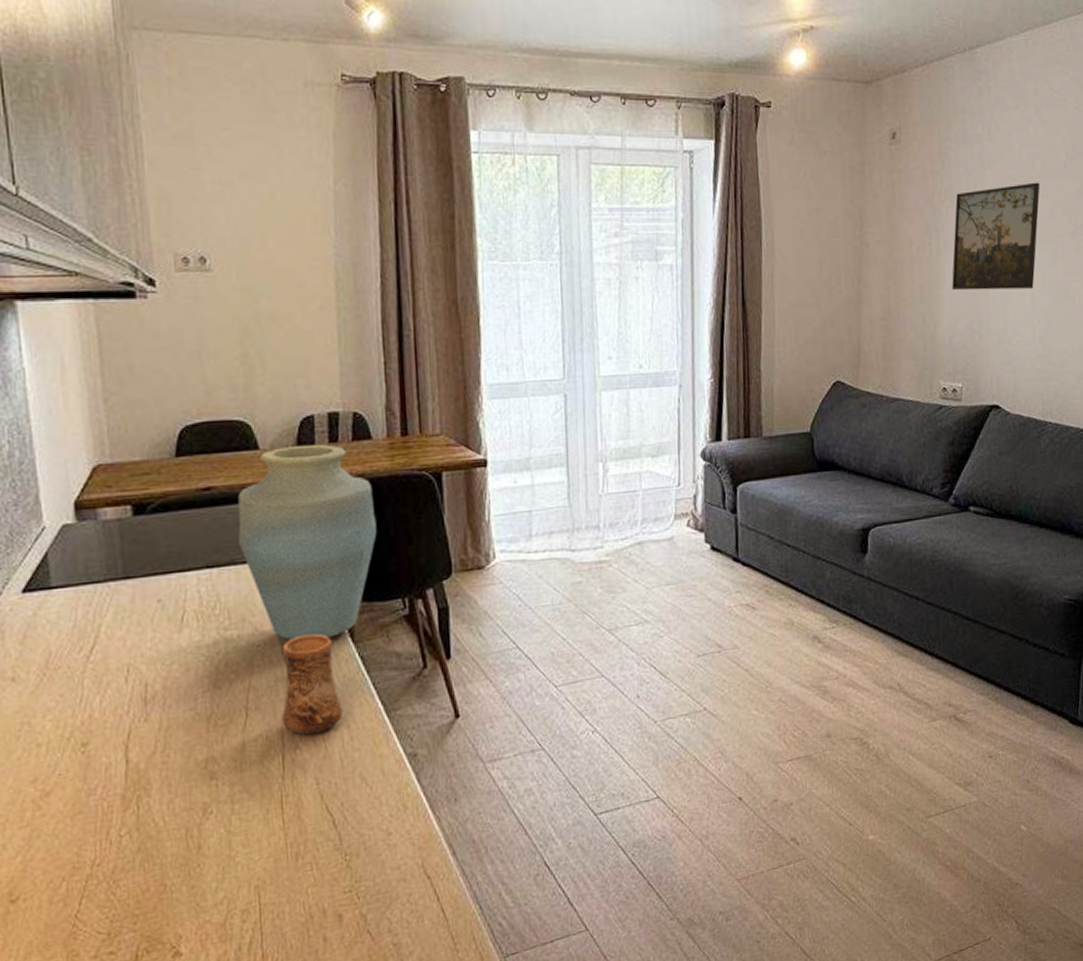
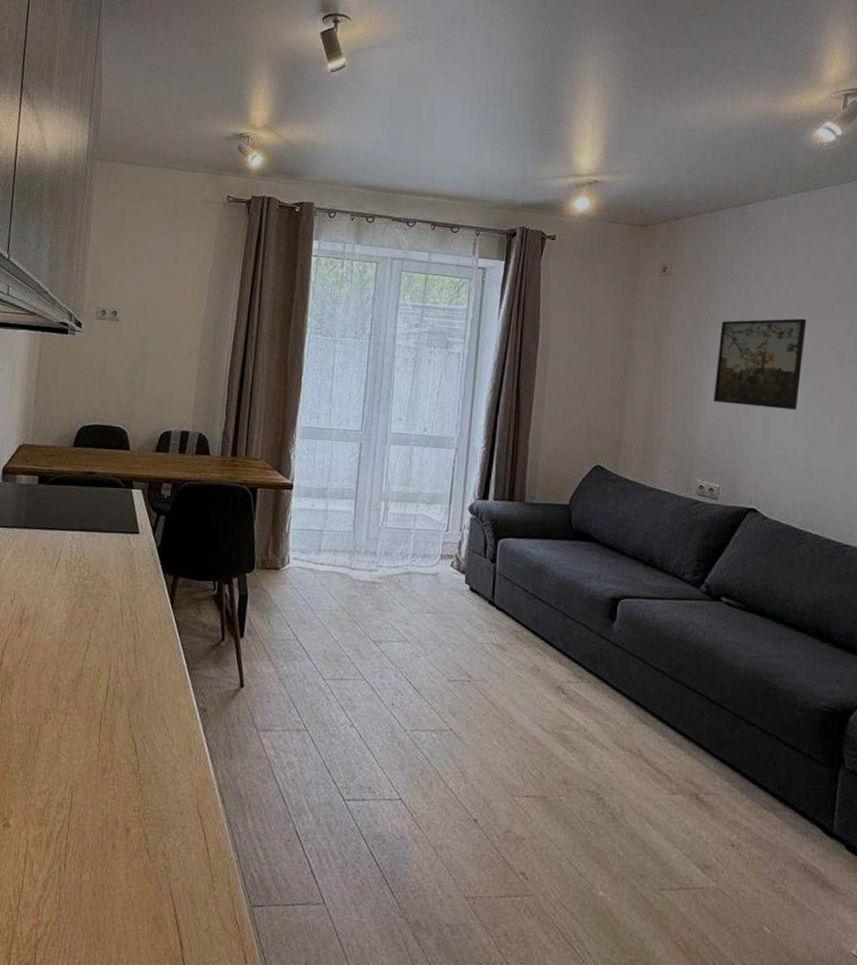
vase: present [238,445,377,640] -> none [104,451,205,601]
cup: present [281,633,344,736] -> none [111,594,158,676]

